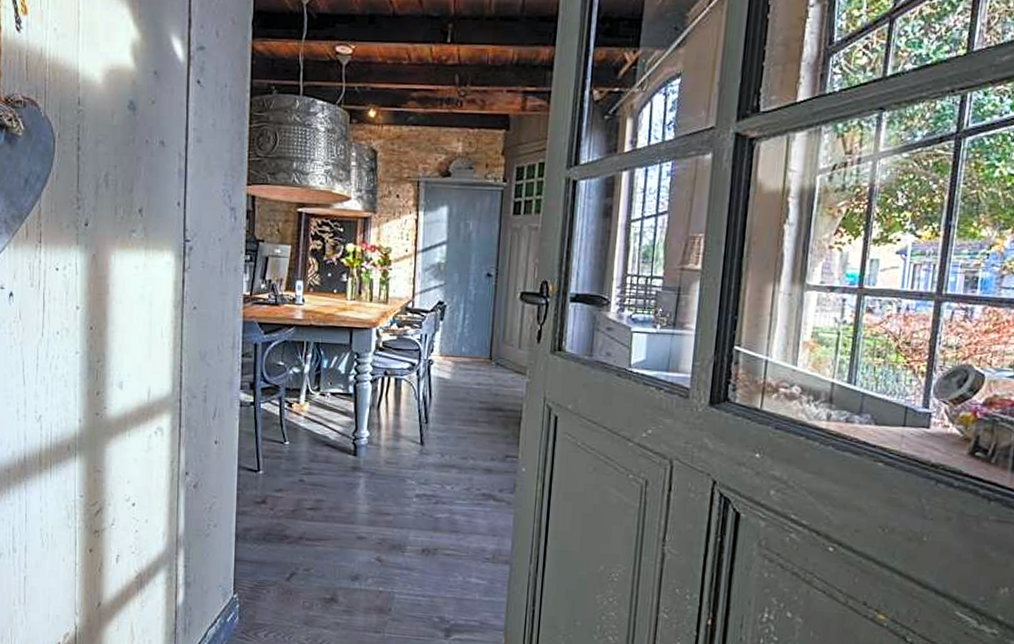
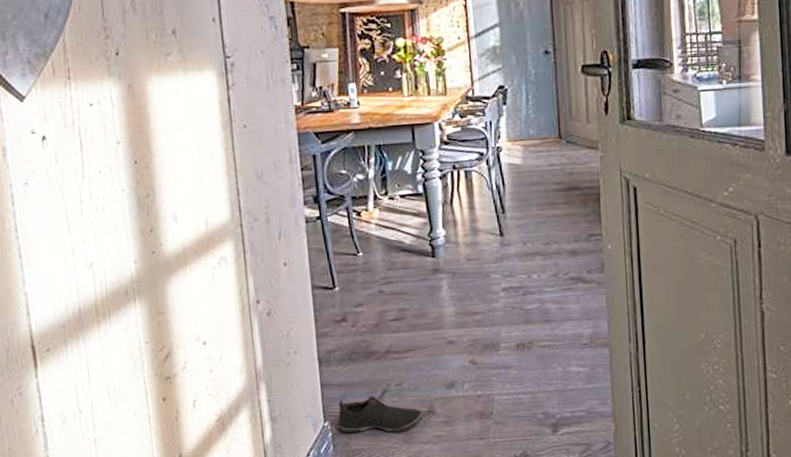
shoe: none [246,576,326,614] -> present [338,395,424,434]

